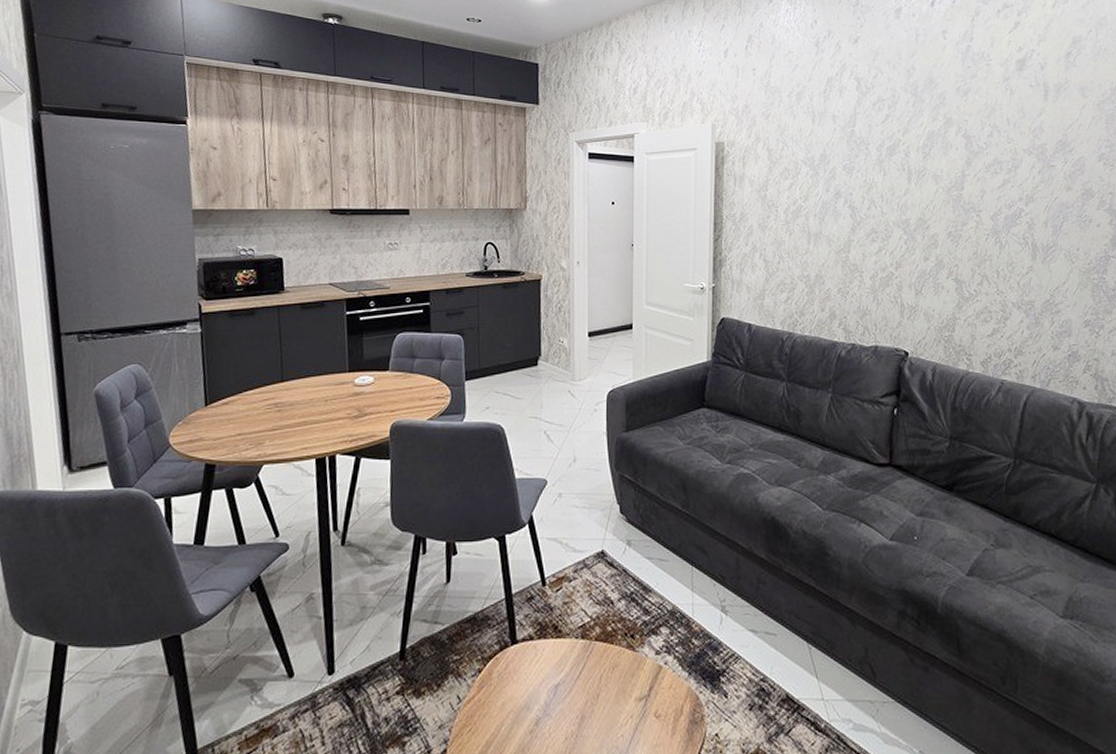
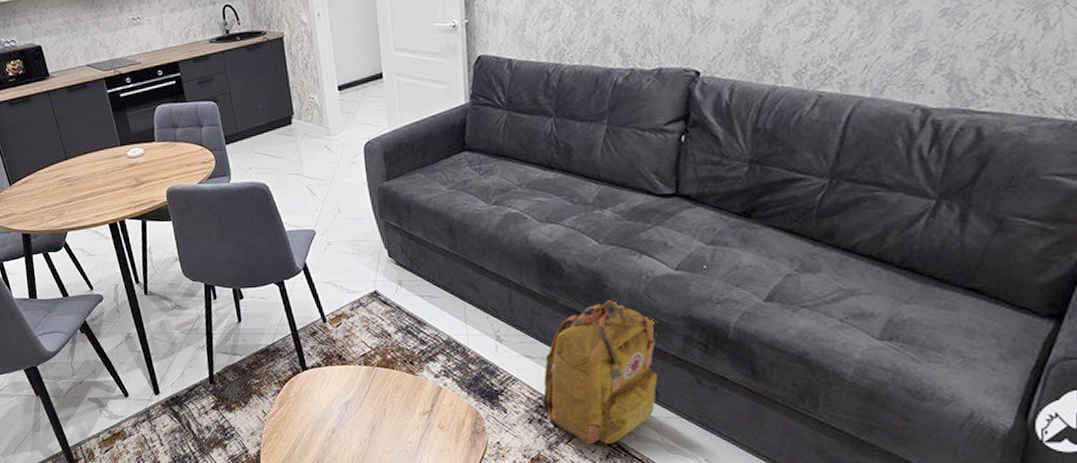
backpack: none [763,570,875,736] -> present [541,300,658,445]

